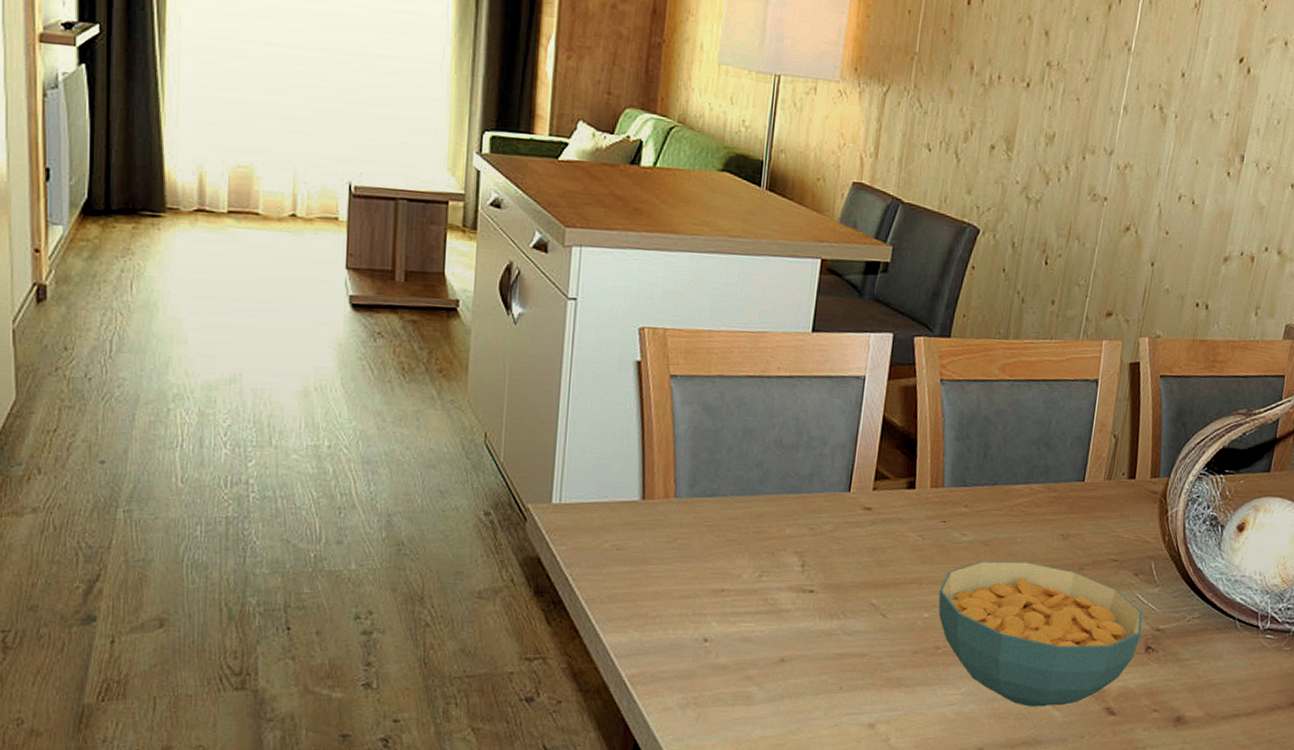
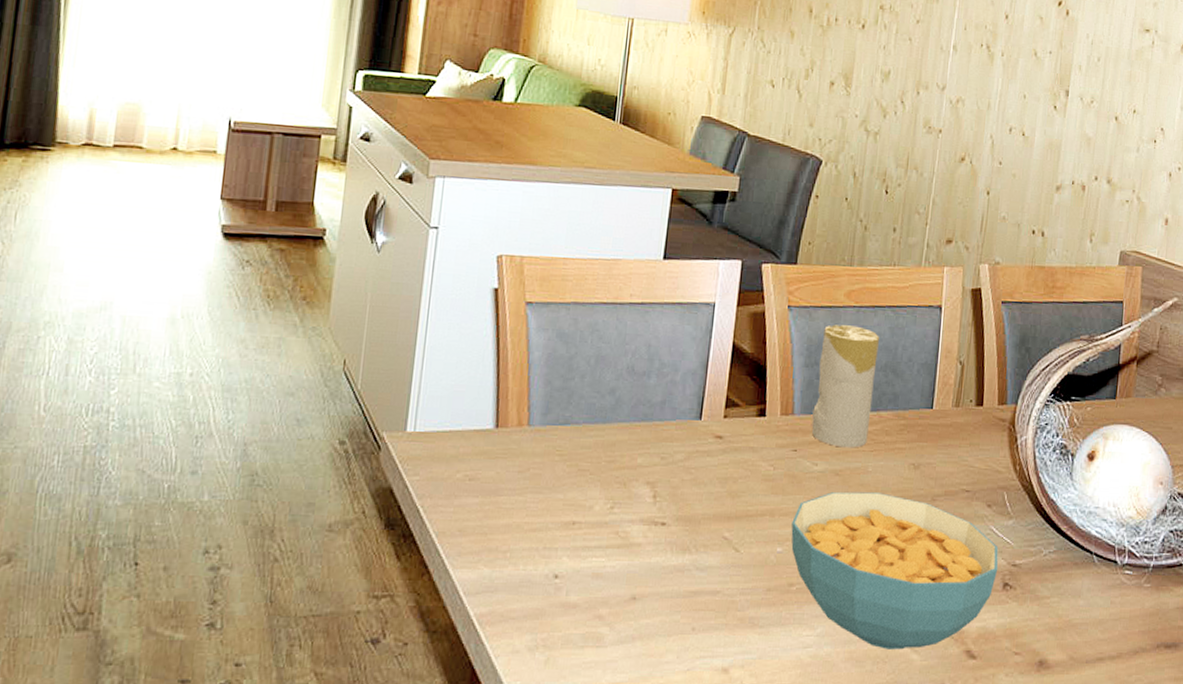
candle: none [961,398,1033,520] -> present [811,324,879,448]

